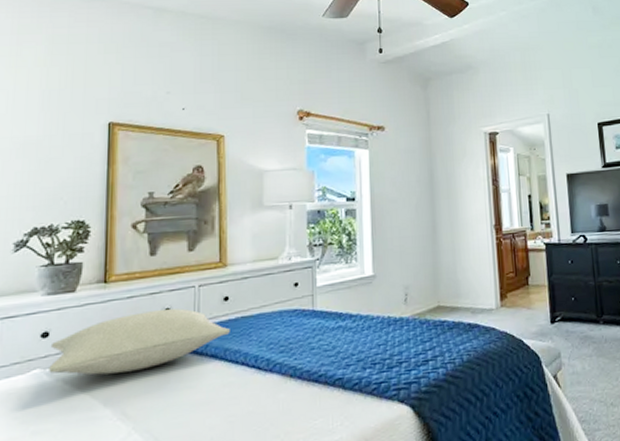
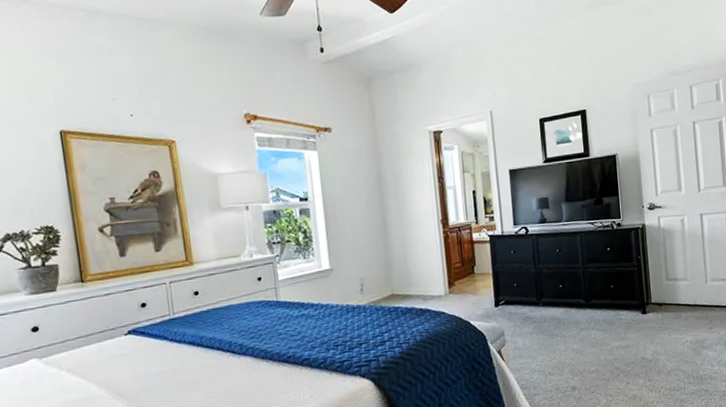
pillow: present [49,308,230,375] -> none [41,303,203,362]

